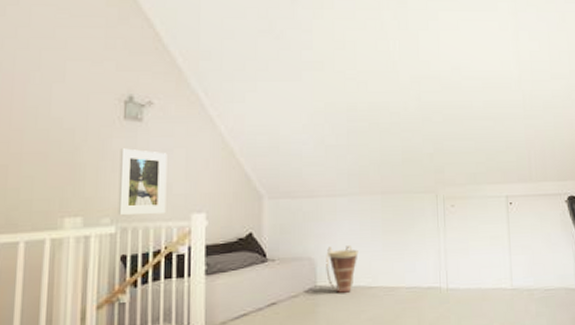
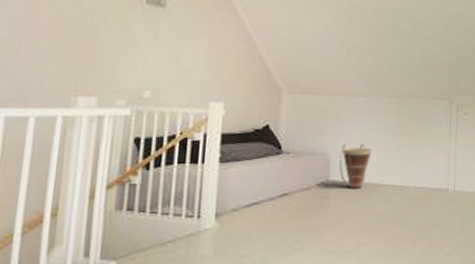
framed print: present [117,148,167,215] -> none [134,32,189,101]

